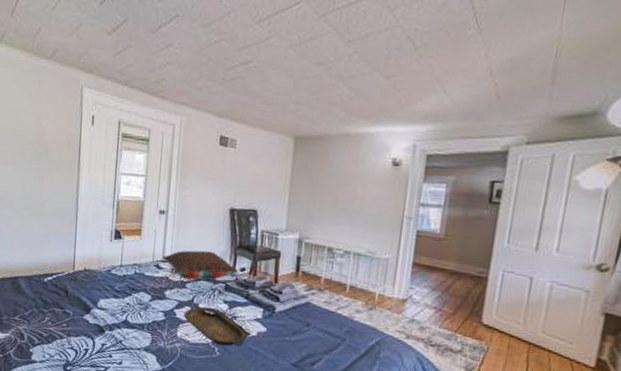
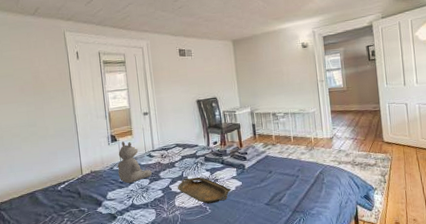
teddy bear: none [115,241,156,295] -> present [117,142,152,183]
pillow: present [162,250,238,280] -> none [152,135,212,160]

